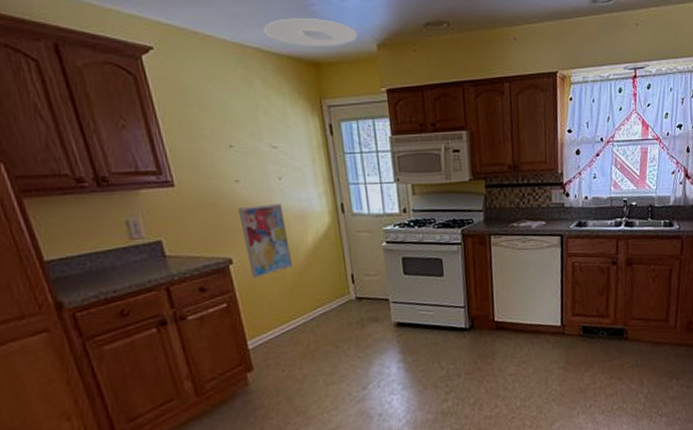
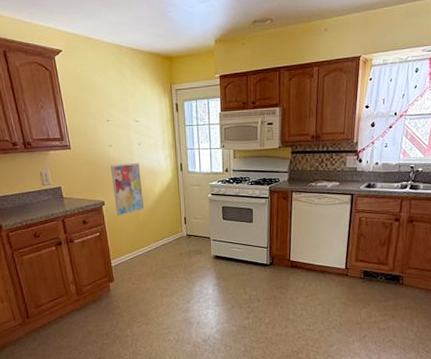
ceiling light: present [263,18,358,46] -> none [134,22,201,44]

